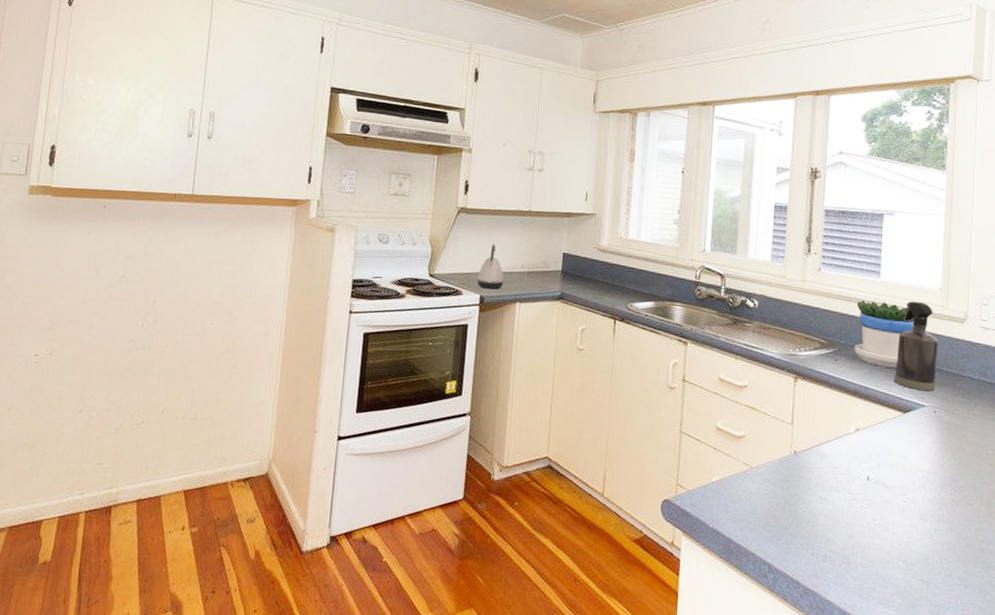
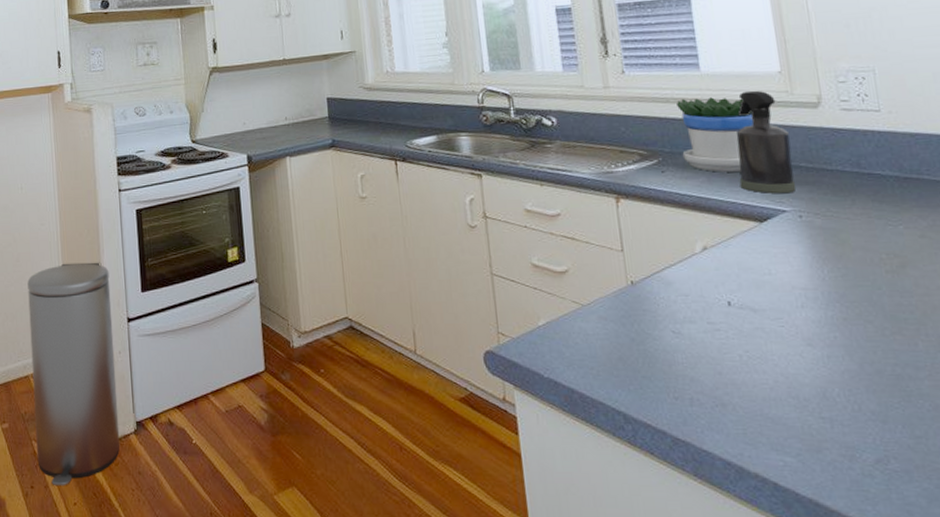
pedal bin: none [223,376,327,594] -> present [27,262,120,487]
kettle: present [477,244,505,289] -> none [241,100,270,147]

